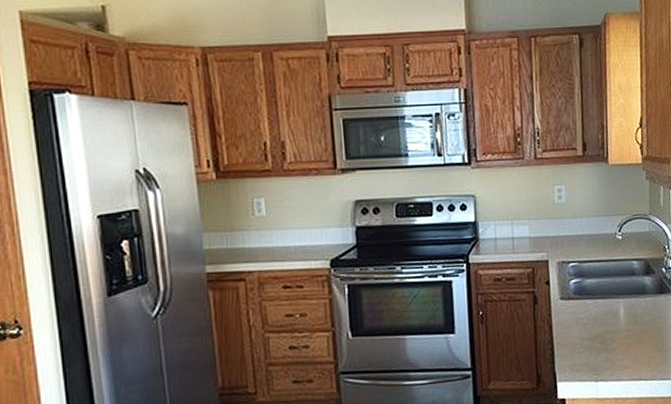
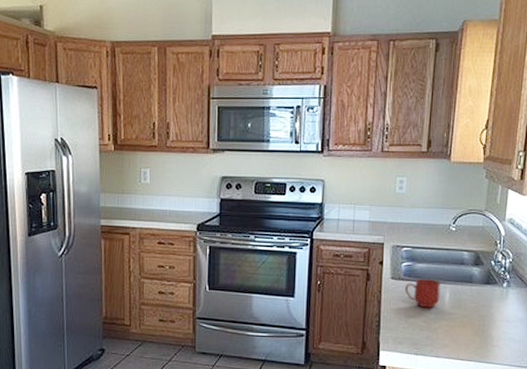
mug: none [575,294,614,328] -> present [404,278,440,308]

